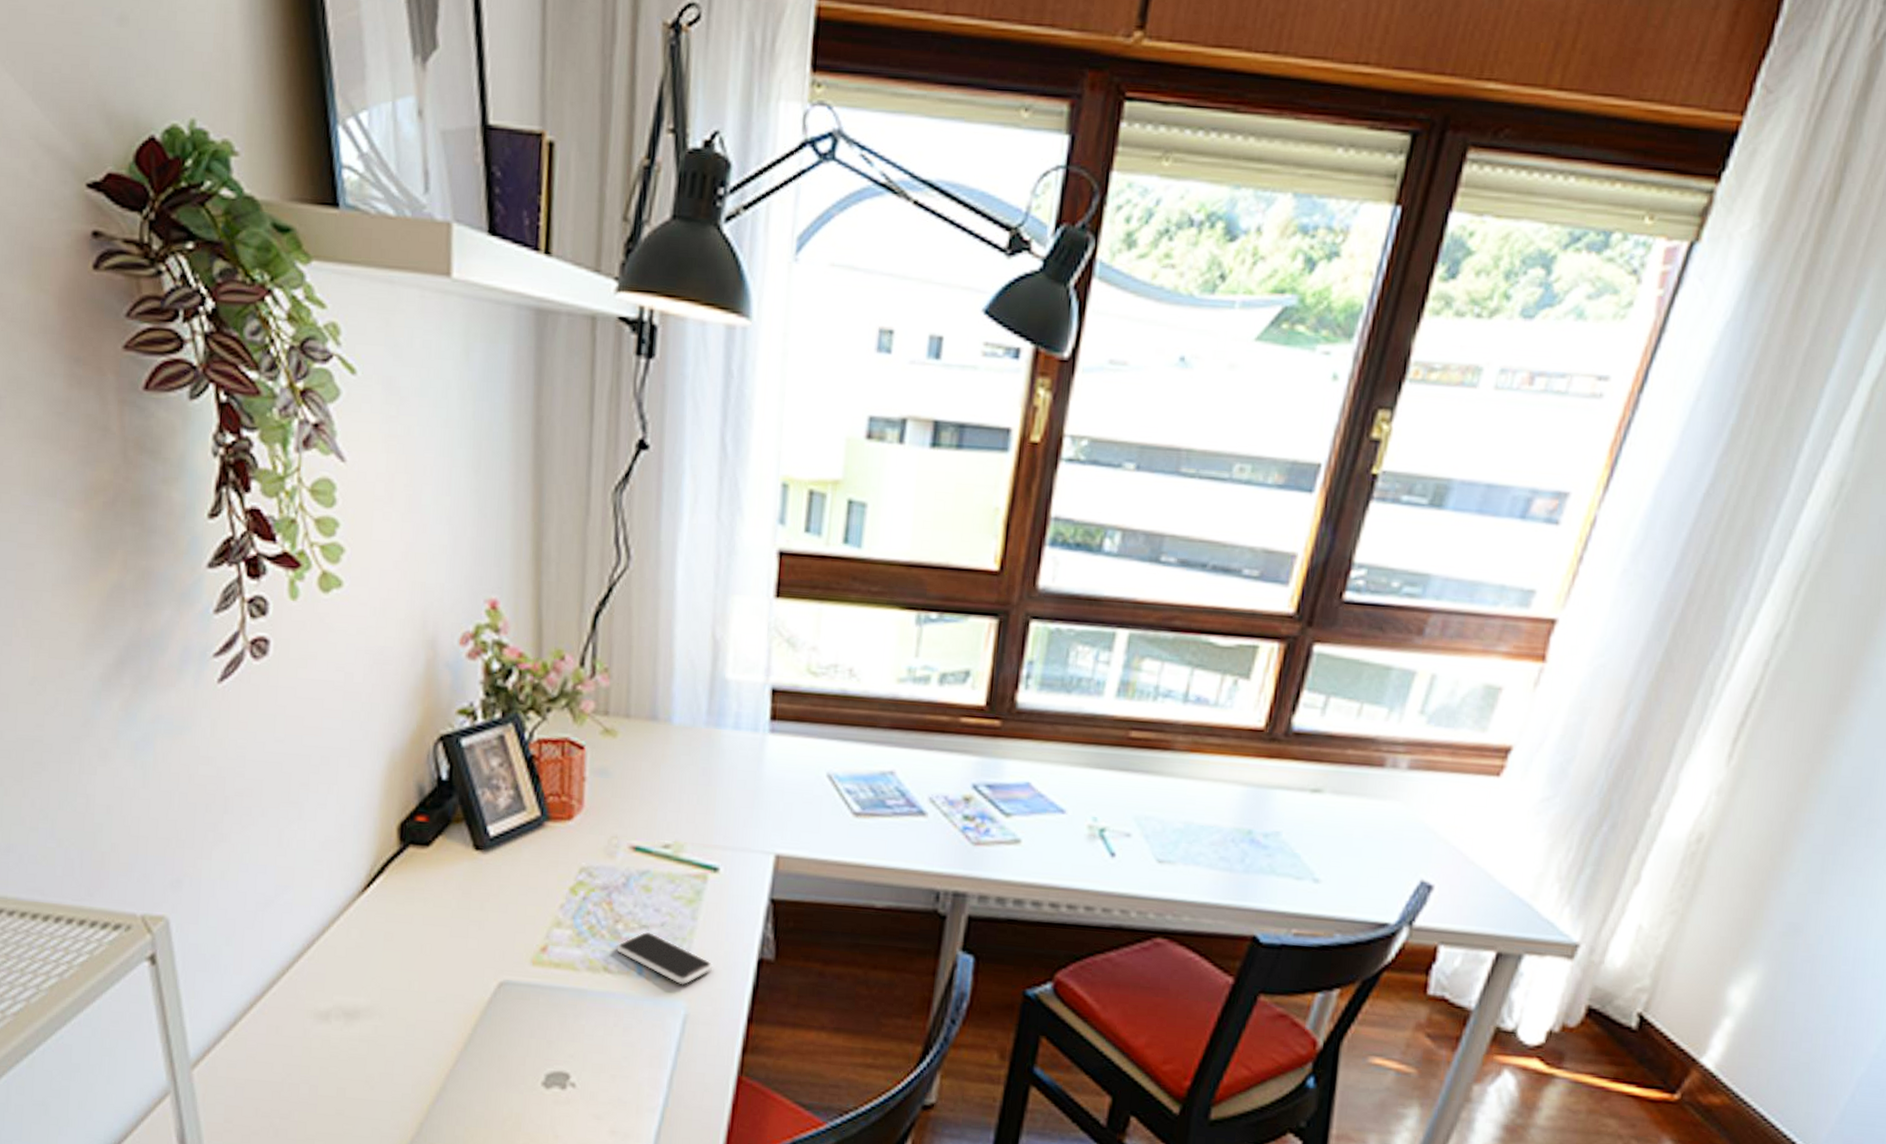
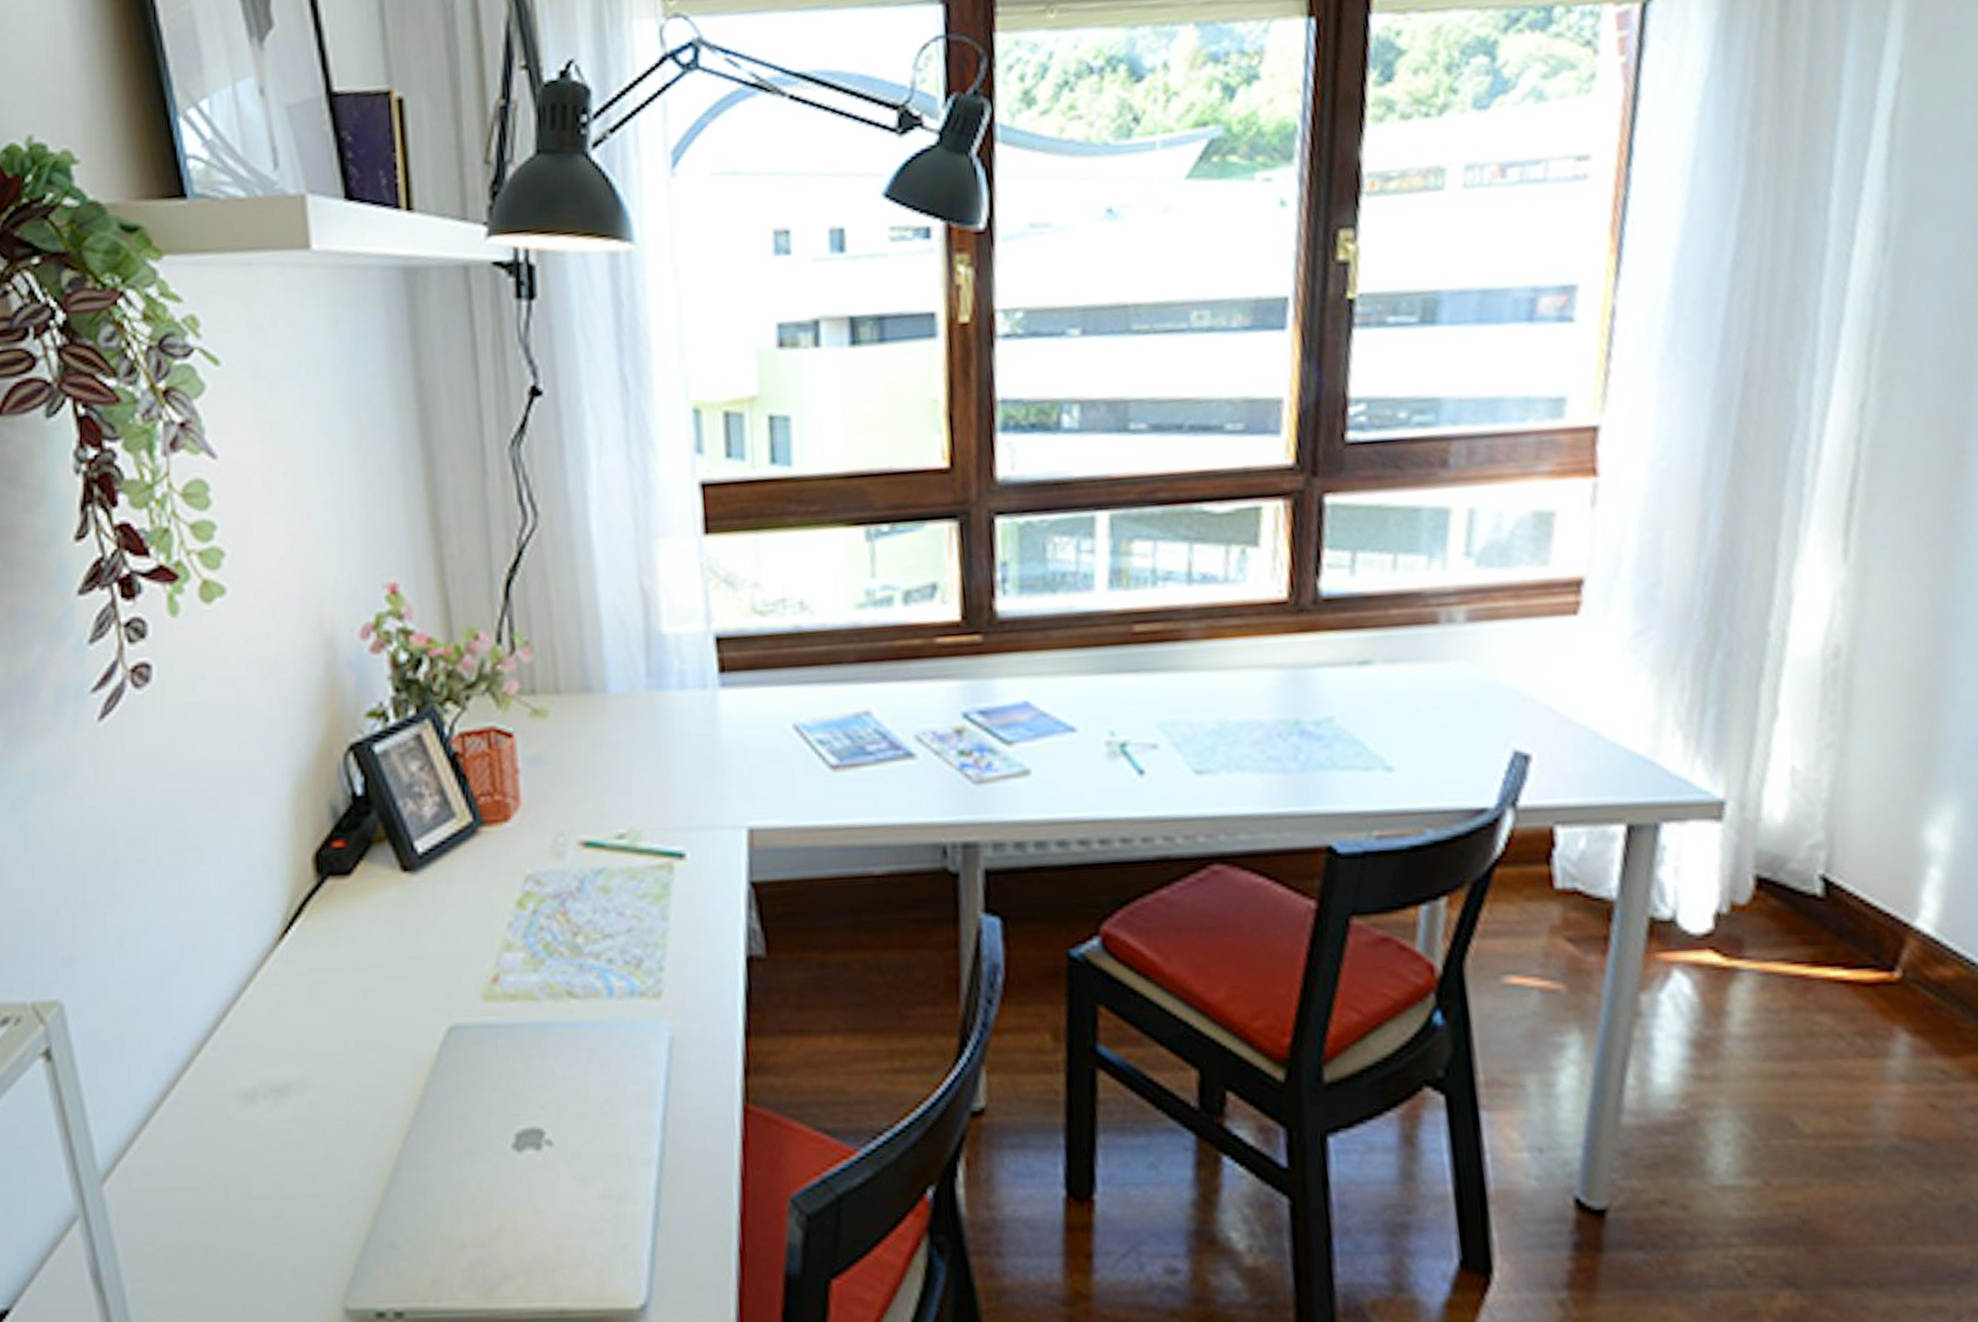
smartphone: present [616,932,713,985] -> none [579,942,695,1001]

